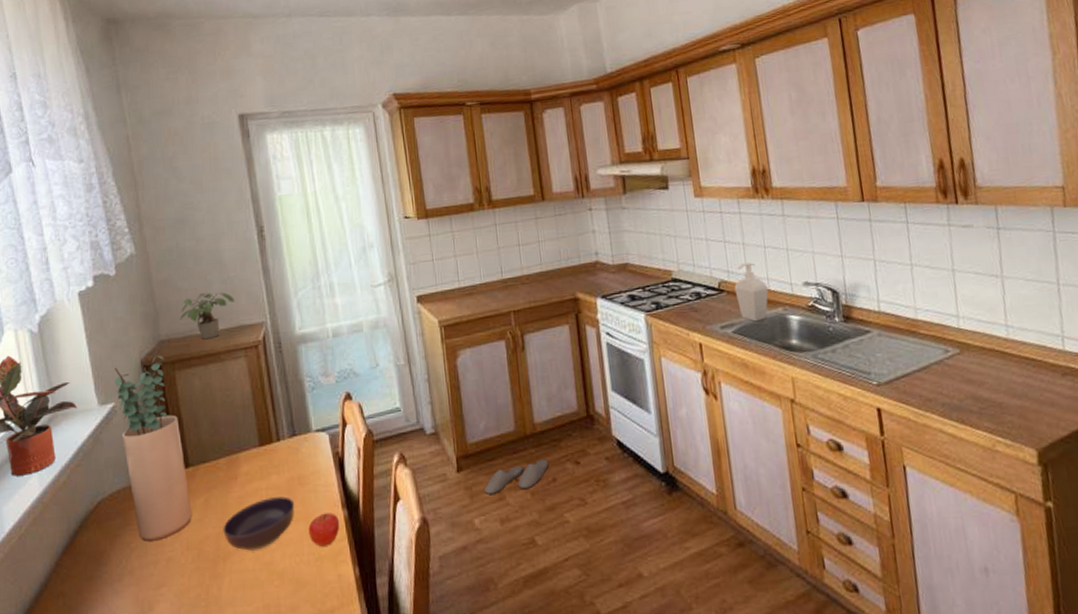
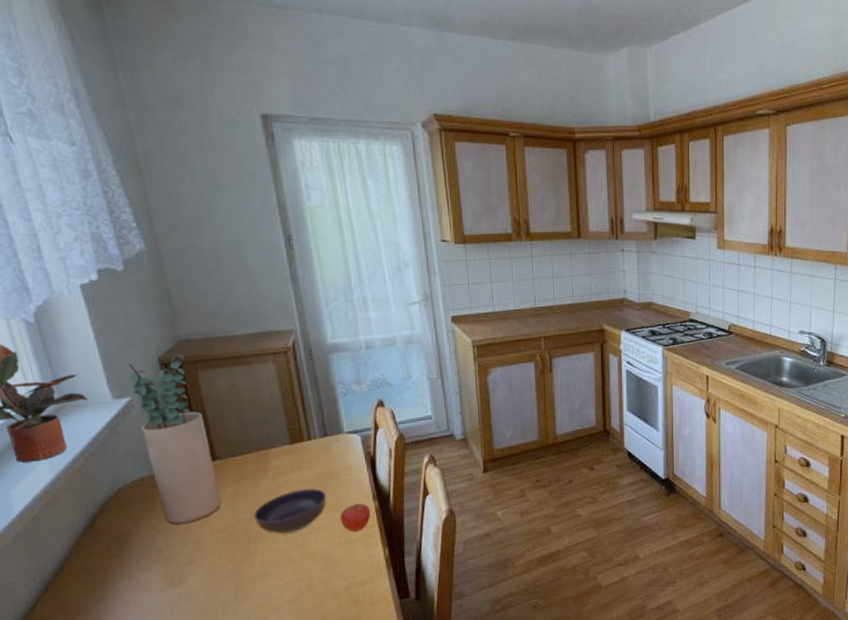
potted plant: present [180,292,235,340] -> none [201,297,261,342]
slippers: present [483,459,549,495] -> none [507,464,567,493]
soap bottle: present [734,262,769,322] -> none [742,310,770,361]

